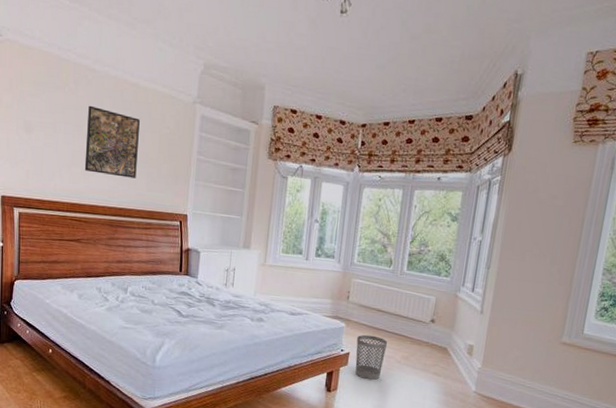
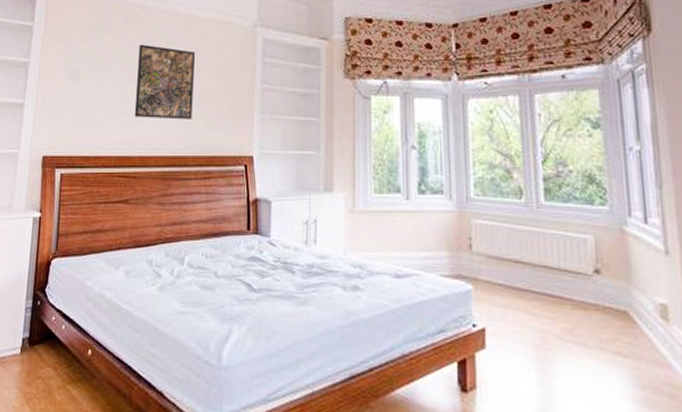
wastebasket: present [355,334,388,380] -> none [492,299,538,370]

